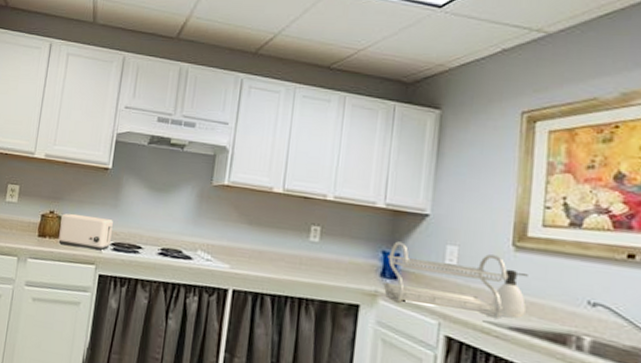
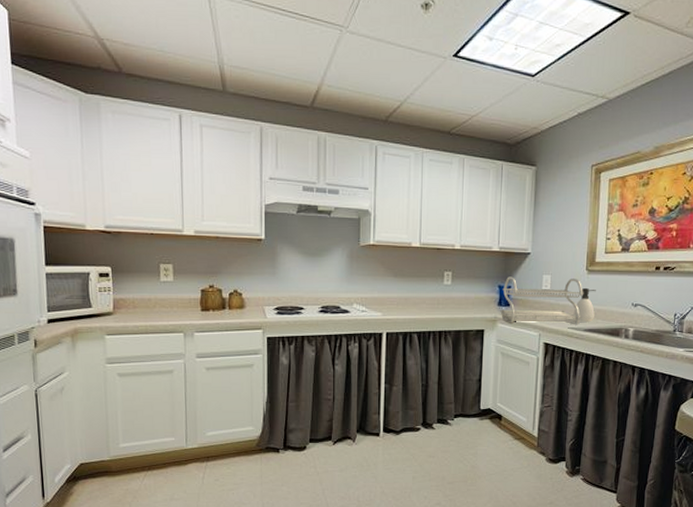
toaster: present [58,213,114,251] -> none [222,285,275,316]

